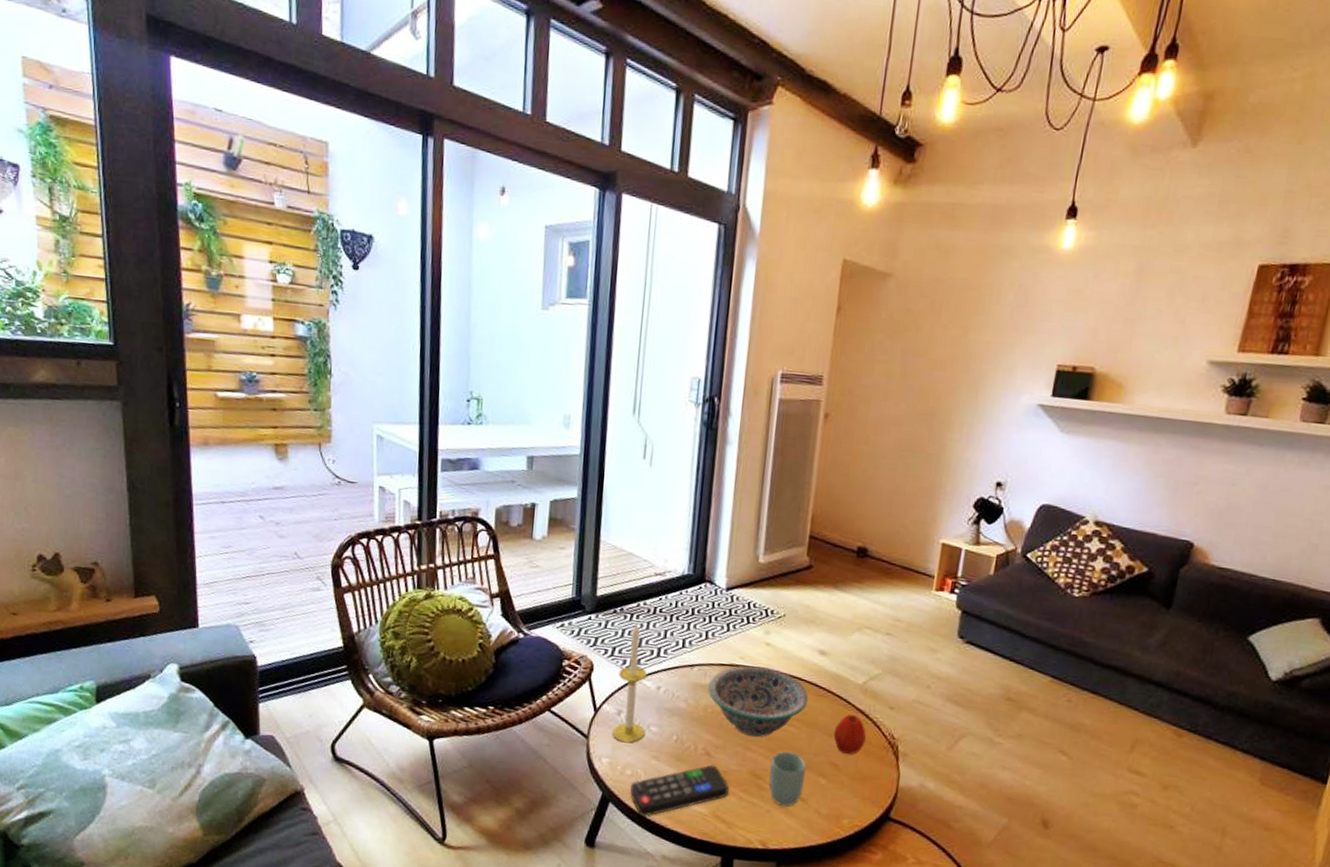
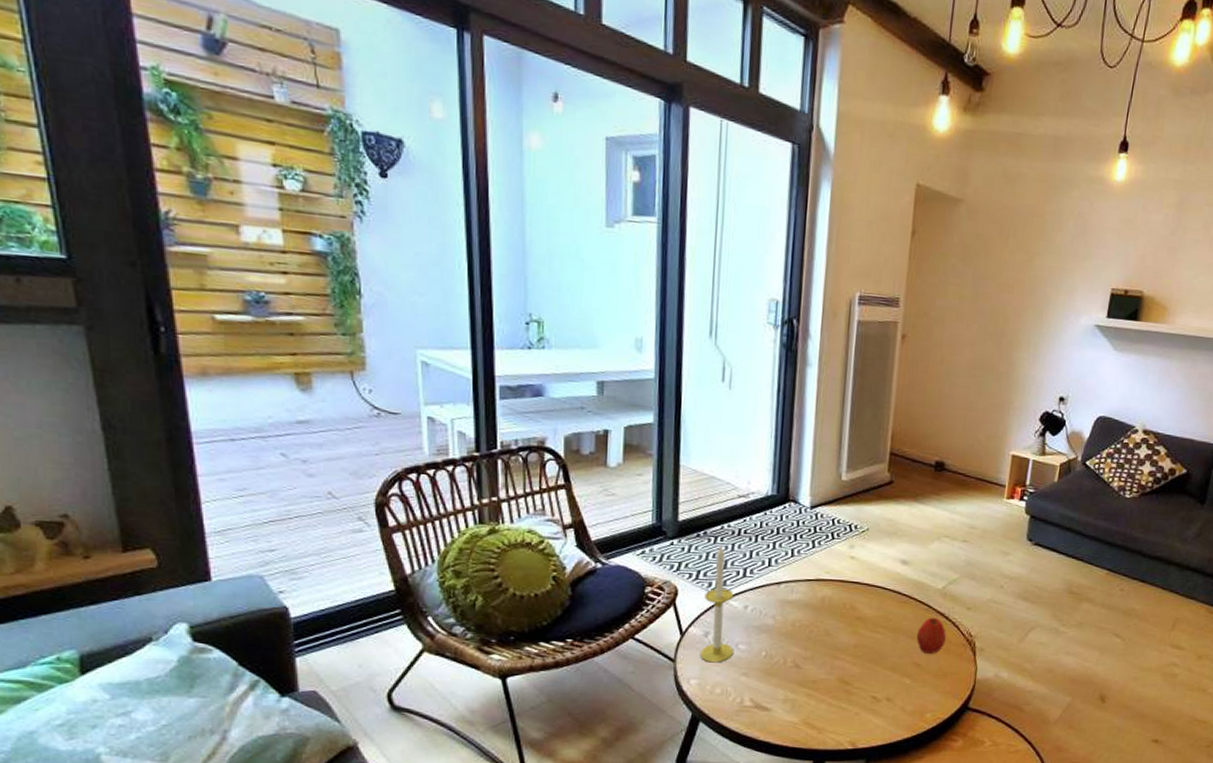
remote control: present [630,765,729,817] -> none [720,676,818,732]
decorative bowl: present [708,665,809,738] -> none [795,578,892,647]
cup: present [769,751,806,807] -> none [856,656,891,708]

